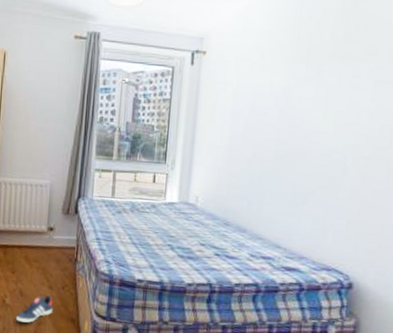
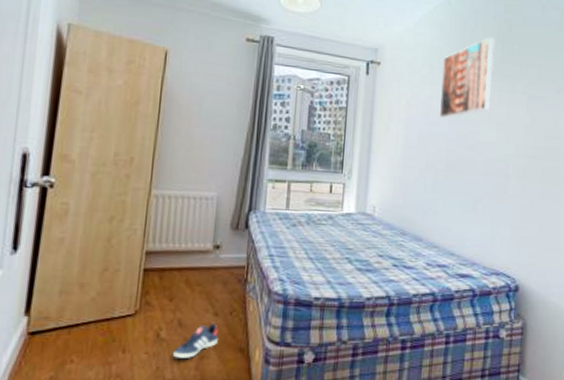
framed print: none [269,15,337,108] -> present [440,36,495,119]

